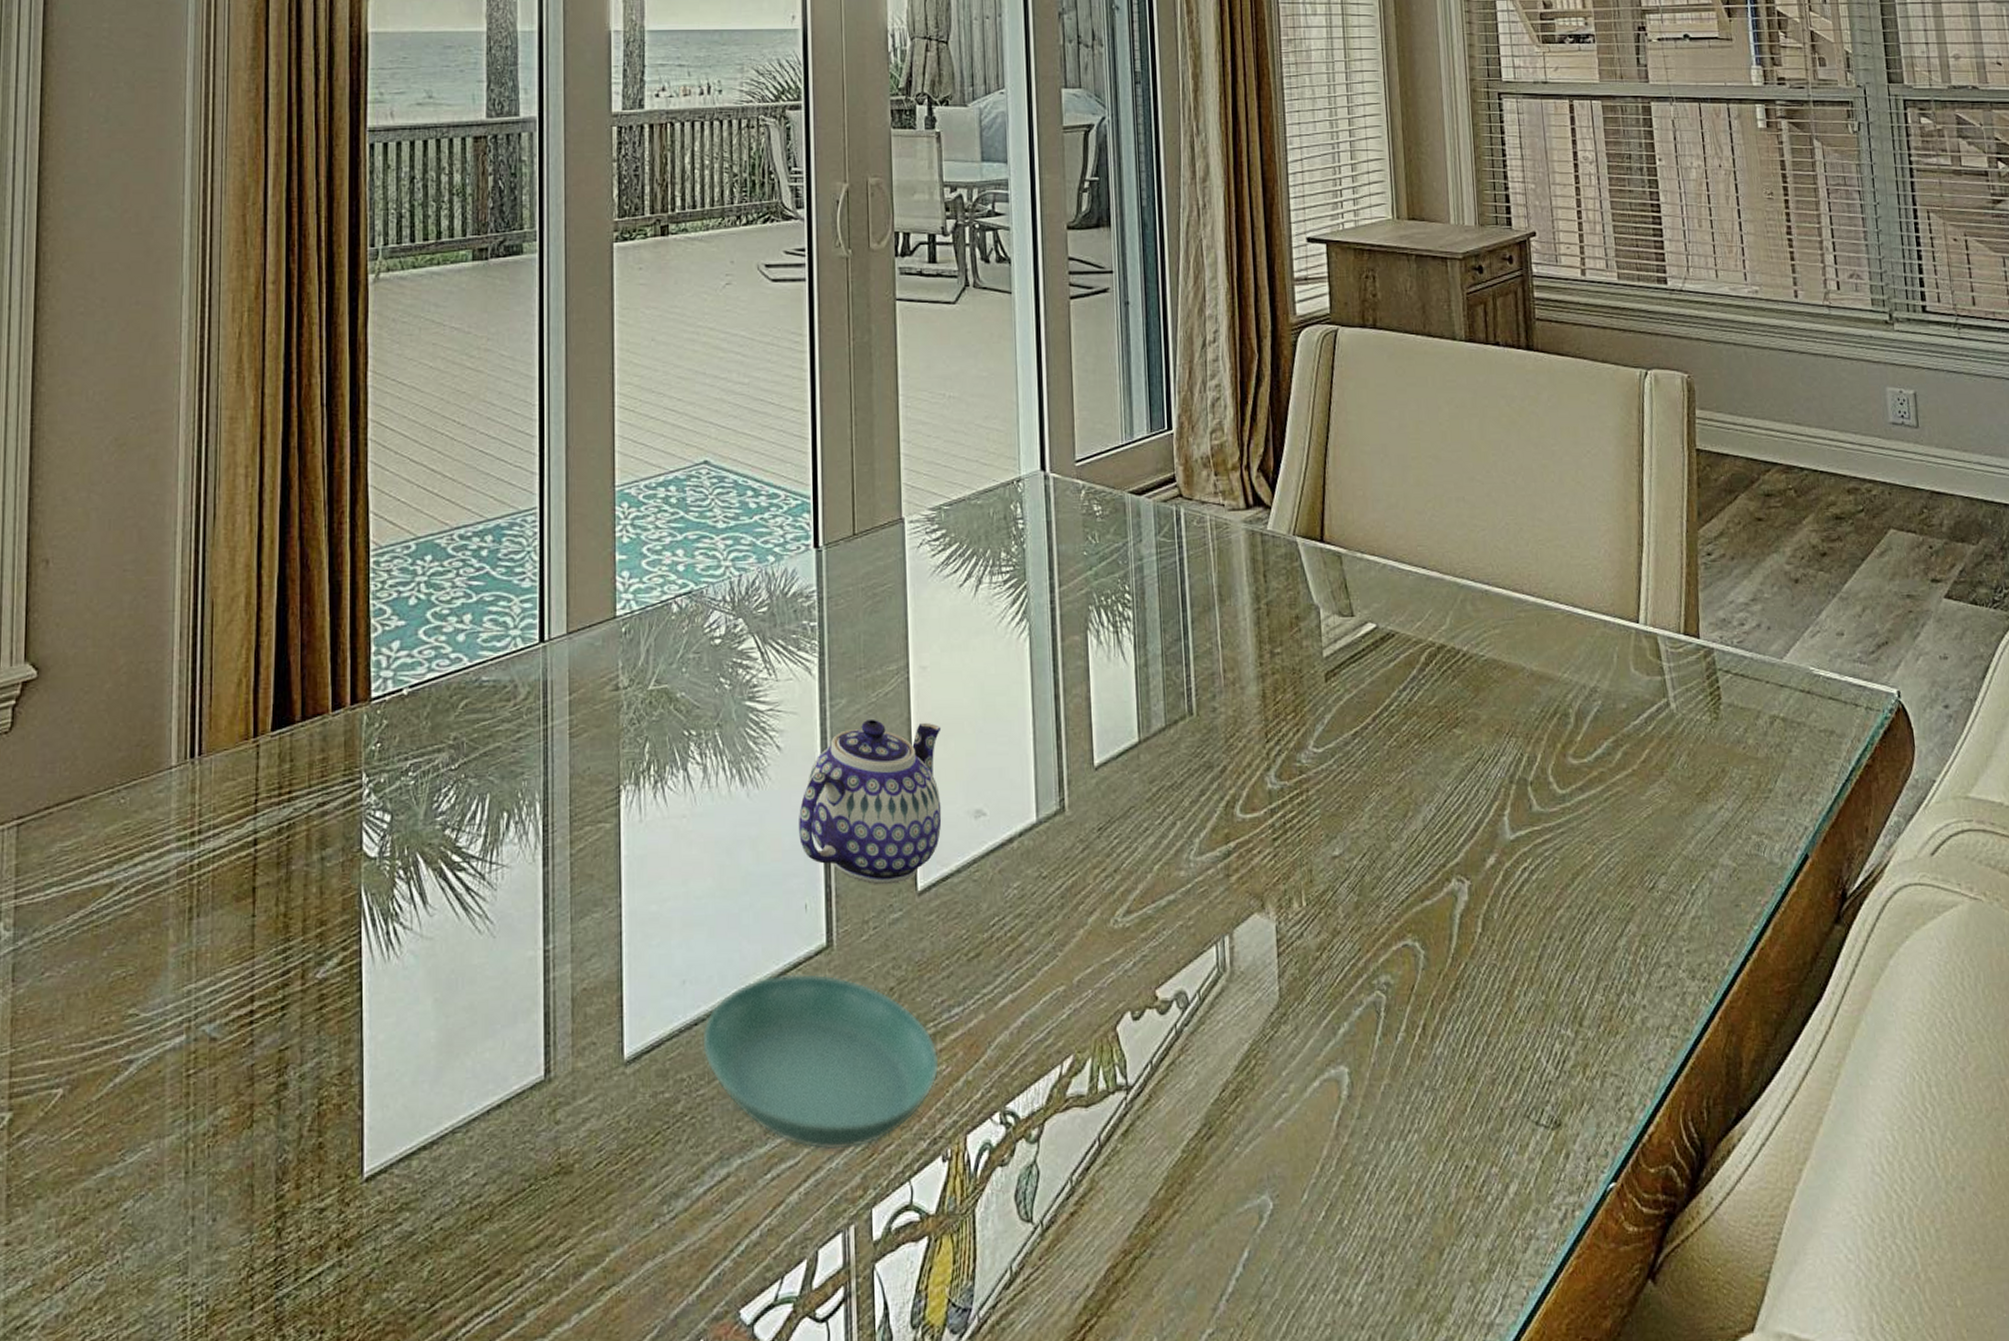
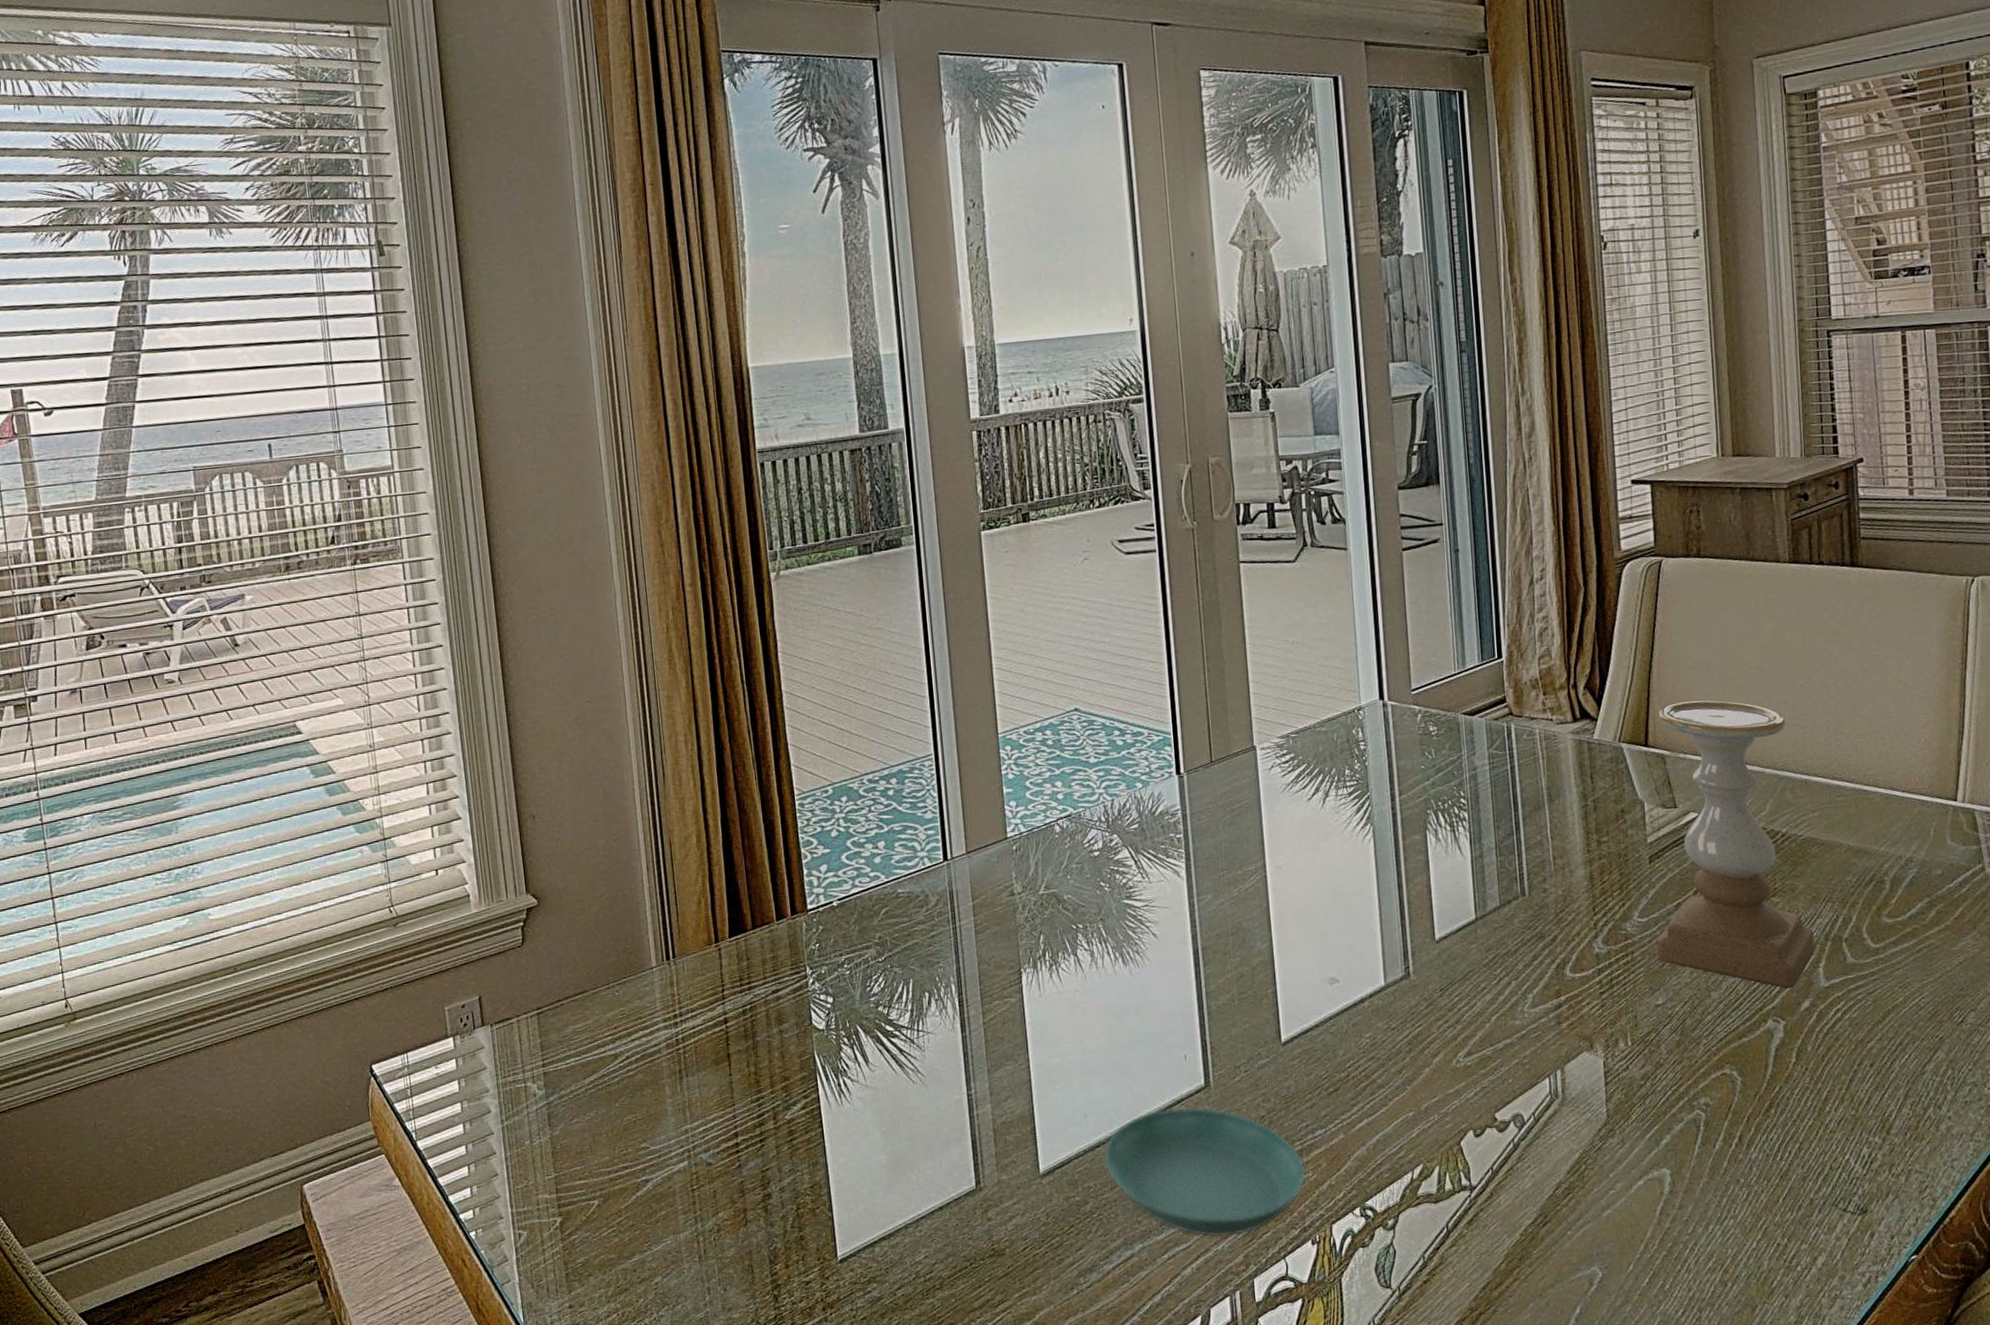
teapot: present [799,718,942,885] -> none [1175,909,1301,1039]
candle holder: none [1333,491,1499,841] -> present [1657,700,1815,988]

